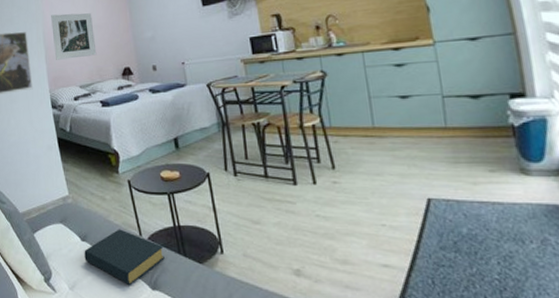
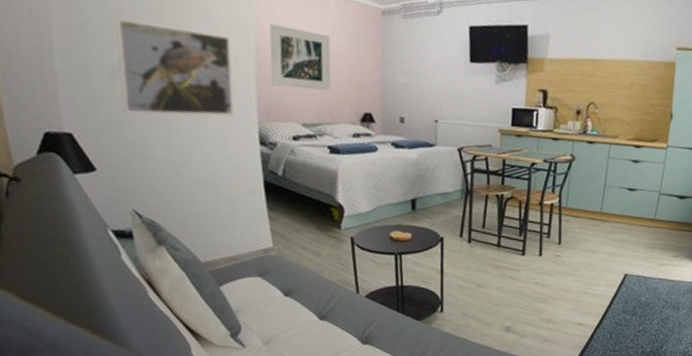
hardback book: present [84,229,165,286] -> none [286,285,382,341]

